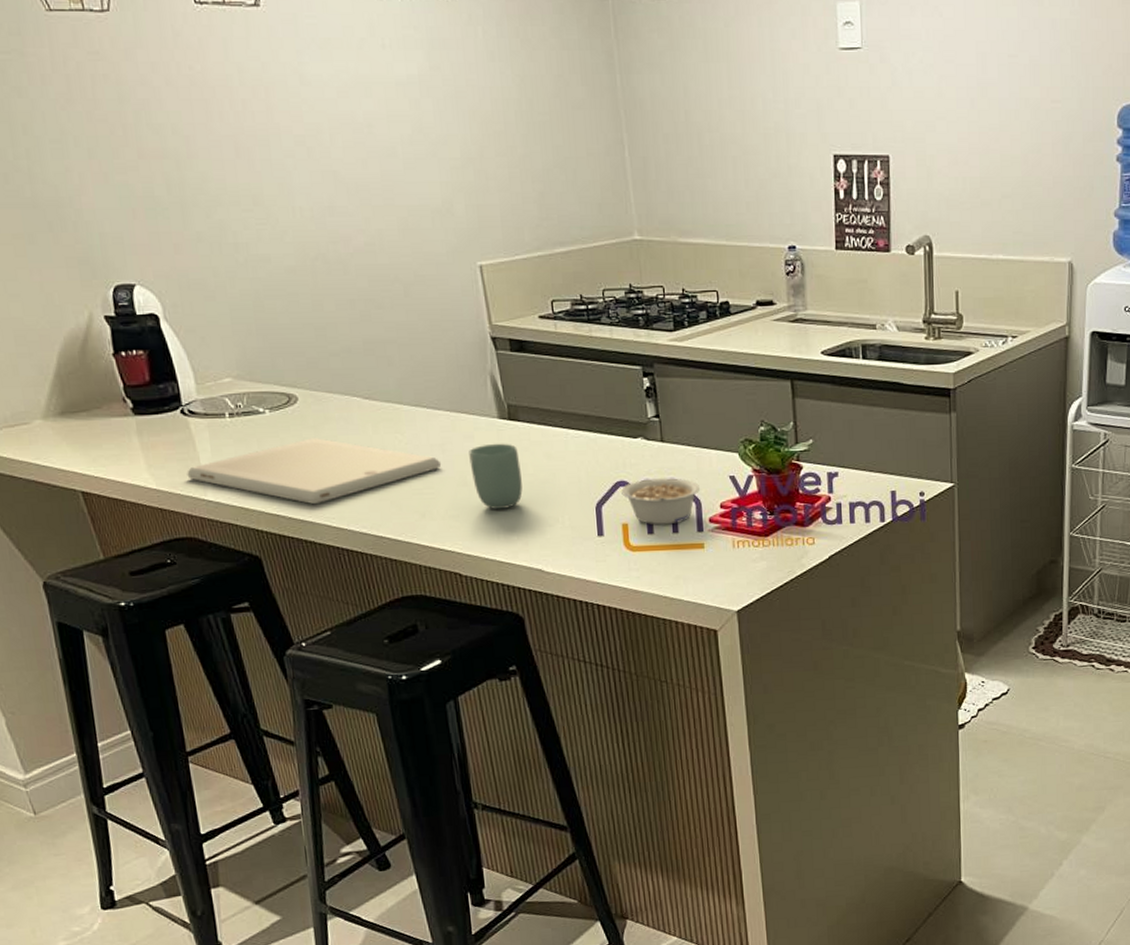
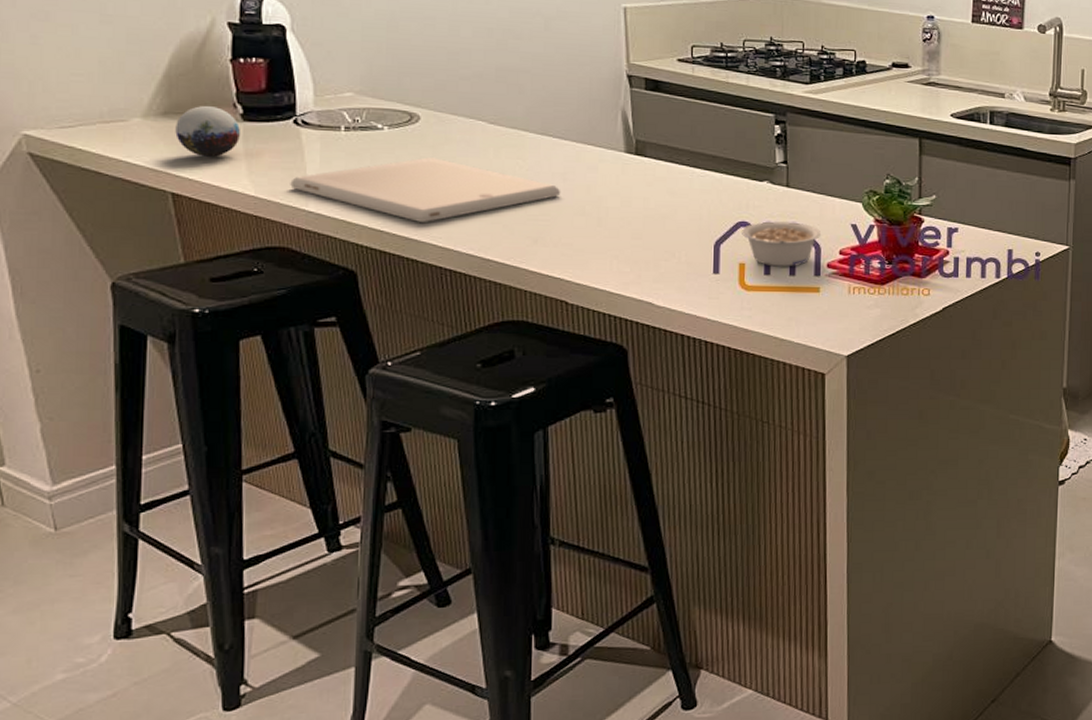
decorative orb: none [73,402,134,453] -> present [175,105,240,157]
cup: present [469,443,523,509] -> none [590,176,642,240]

